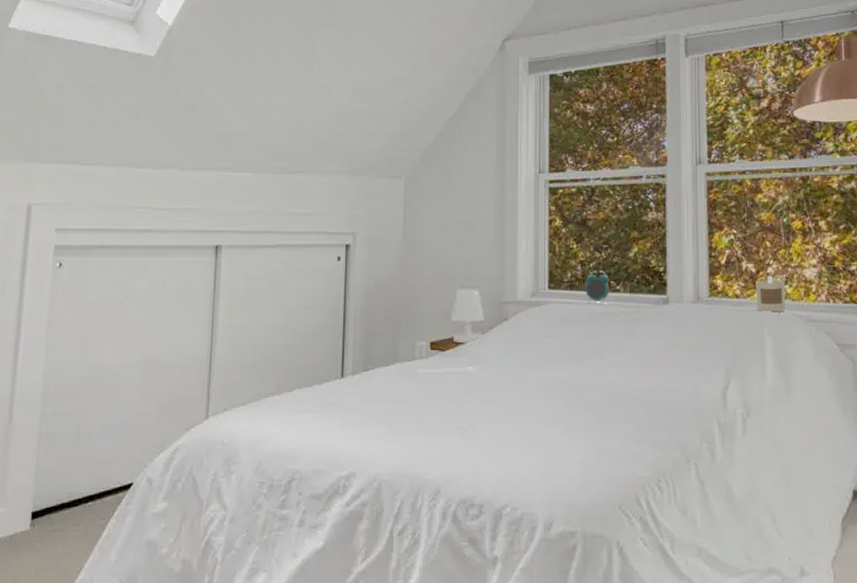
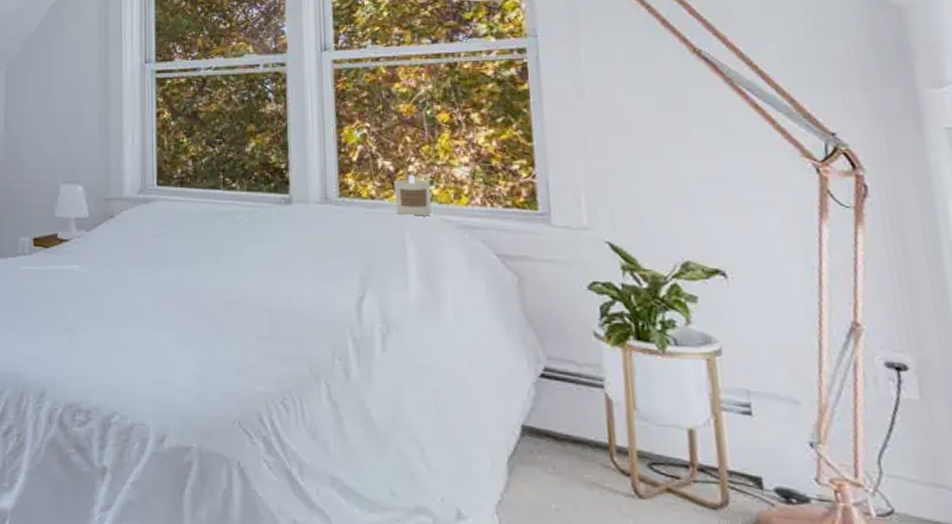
alarm clock: present [586,270,609,303] -> none [198,166,224,202]

